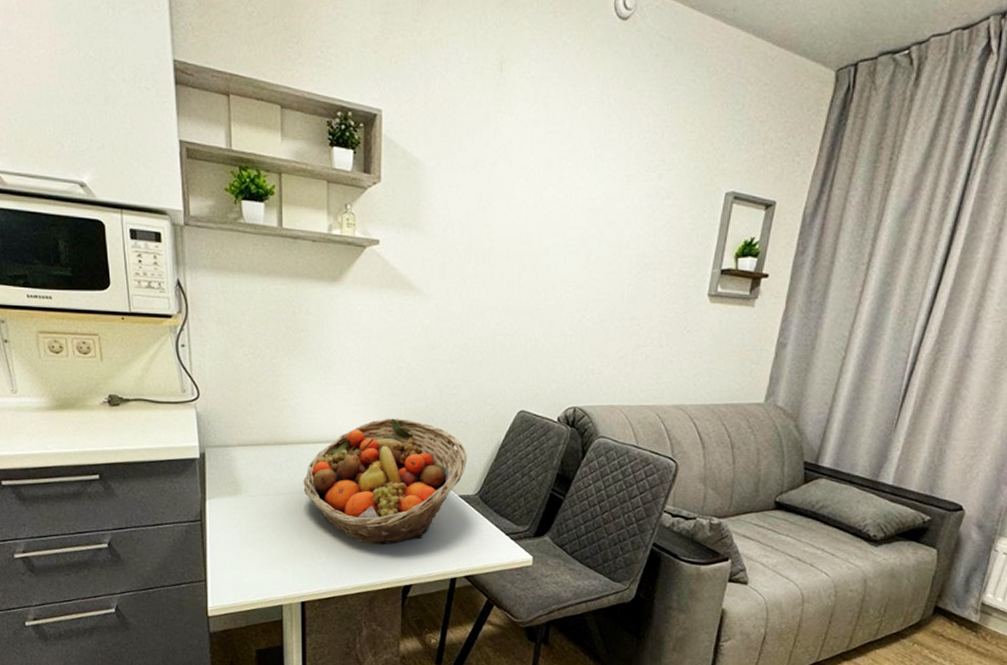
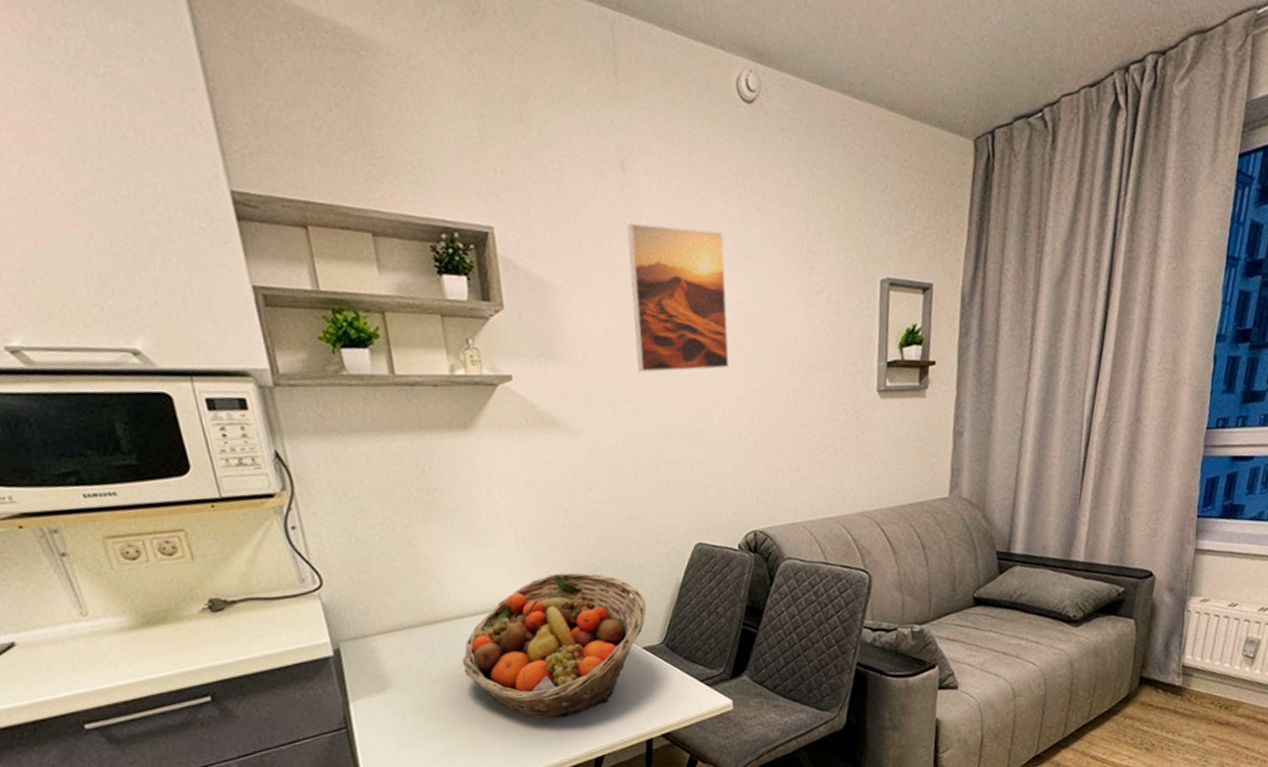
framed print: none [490,118,583,257] -> present [626,223,730,373]

